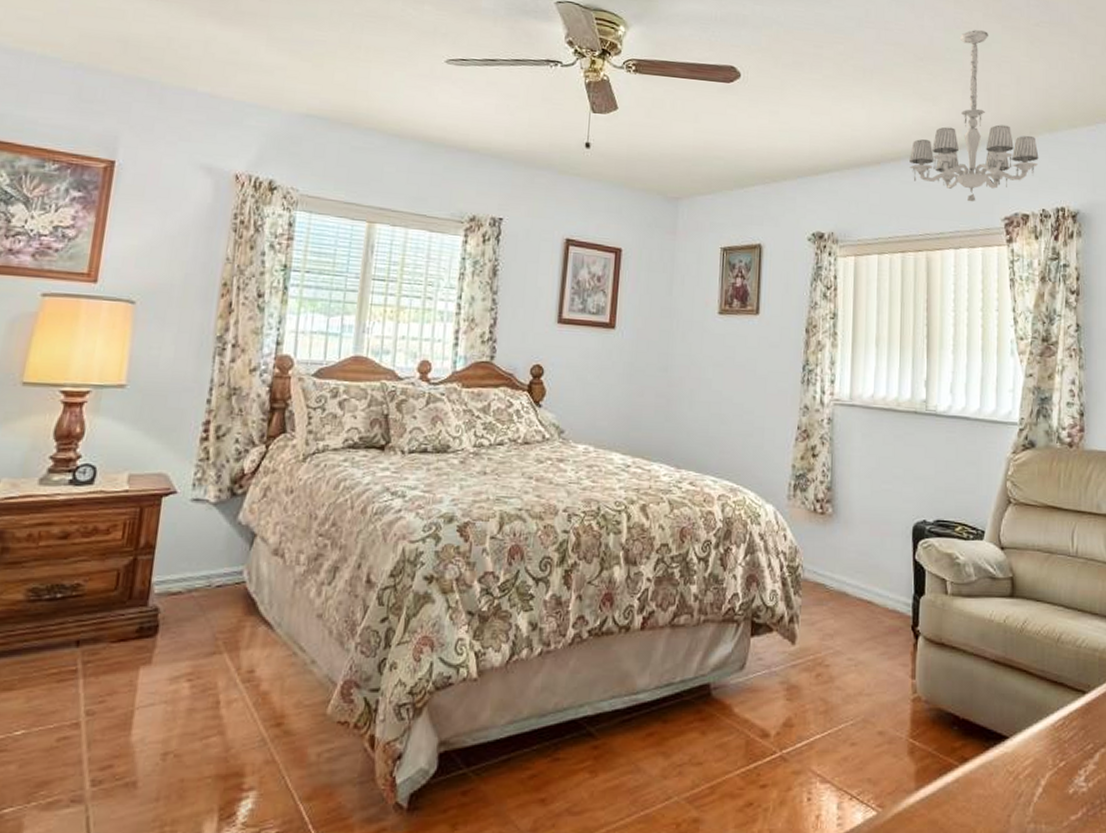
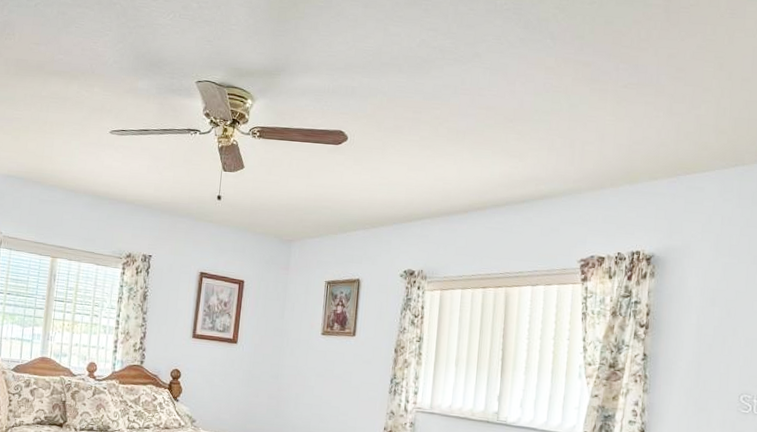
chandelier: present [909,29,1039,202] -> none [494,92,618,246]

